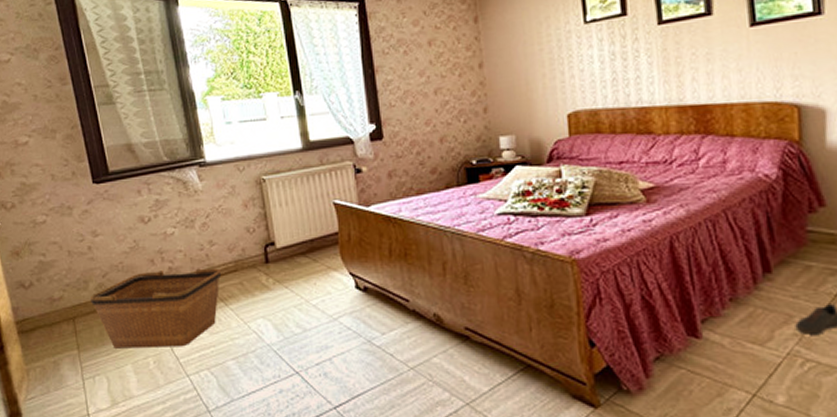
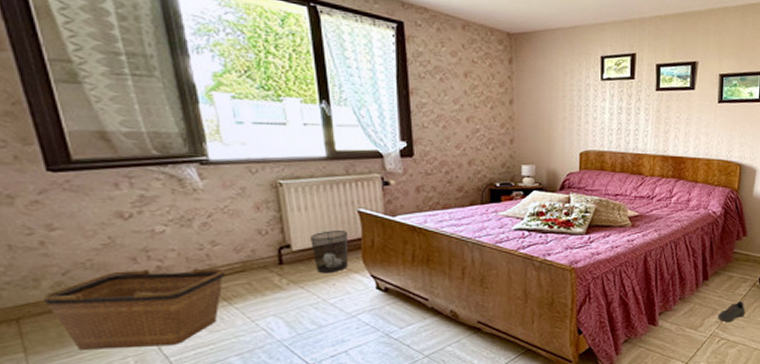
waste bin: none [292,225,328,272] -> present [311,230,349,274]

